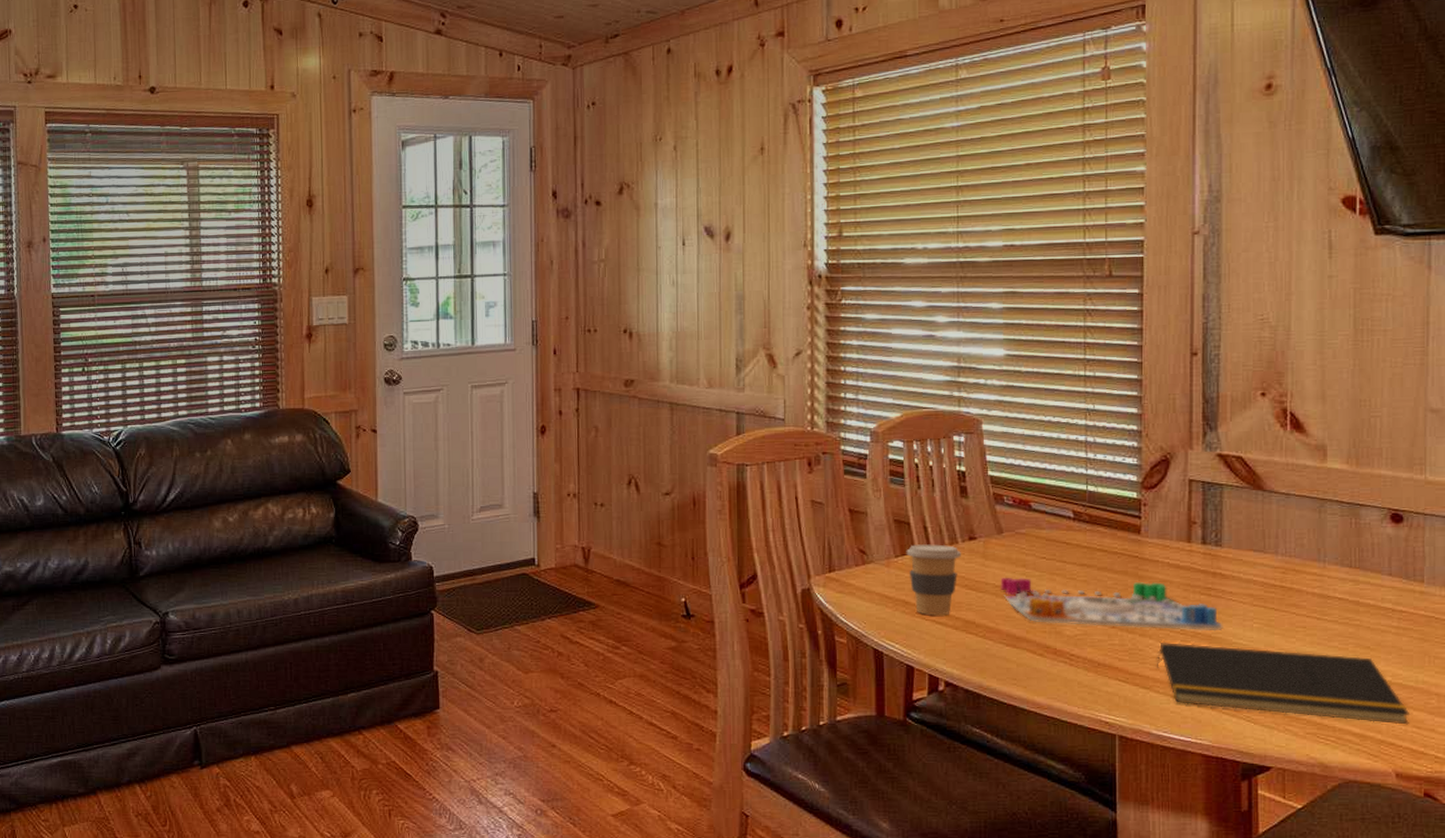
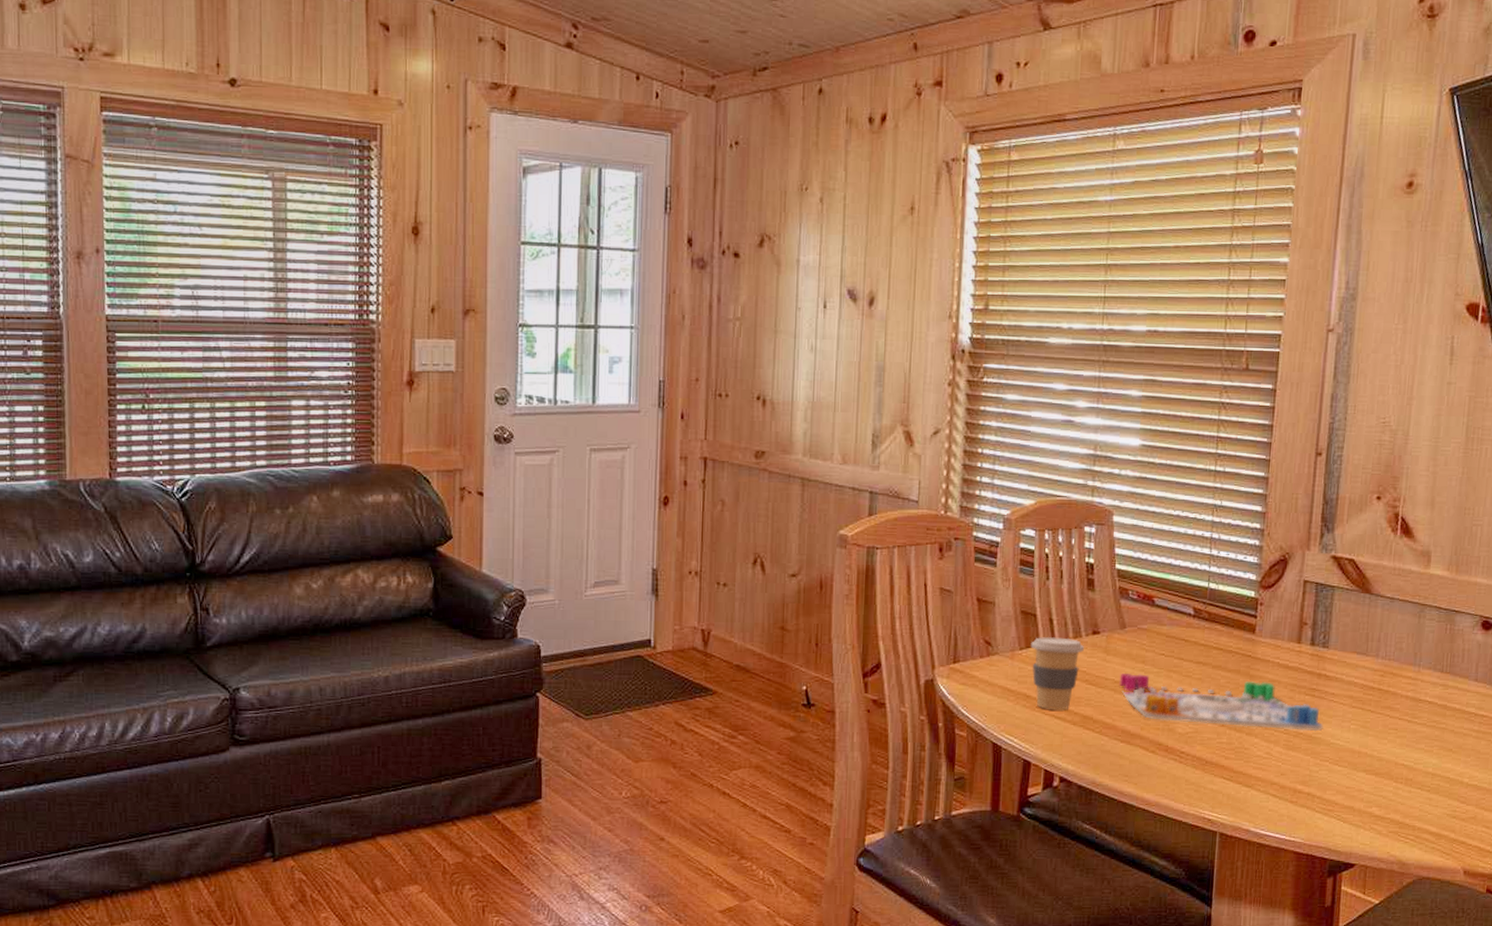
notepad: present [1156,642,1410,725] -> none [1259,741,1482,825]

